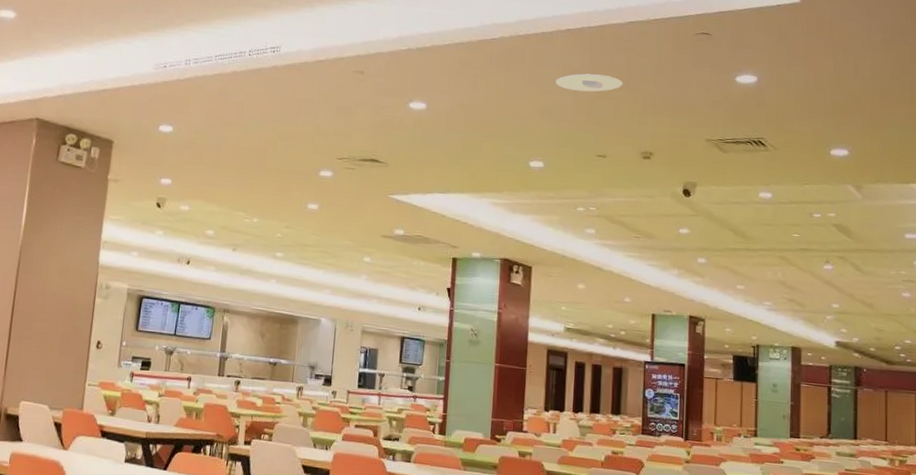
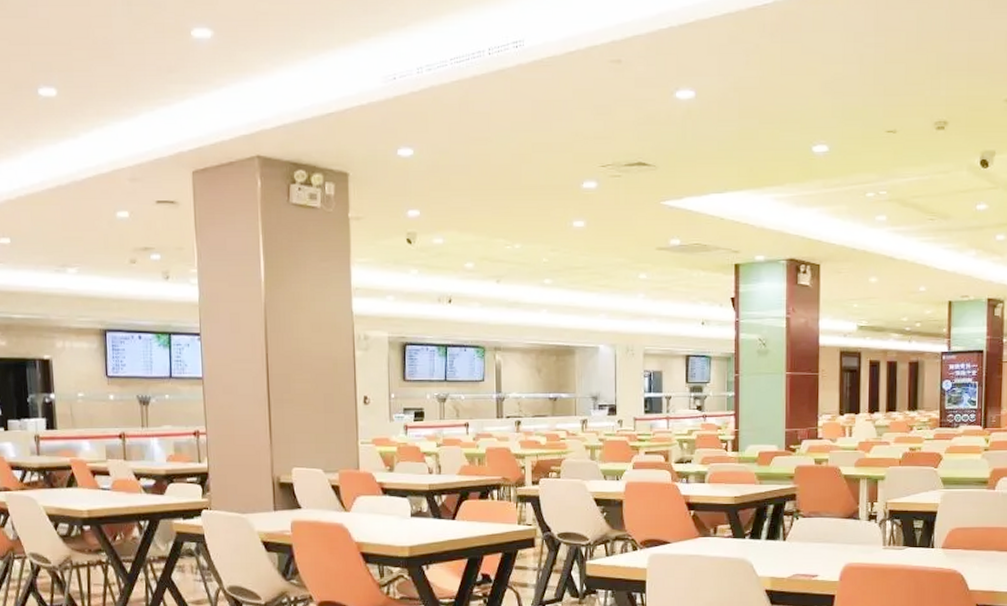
recessed light: present [555,73,623,92] -> none [838,35,913,58]

